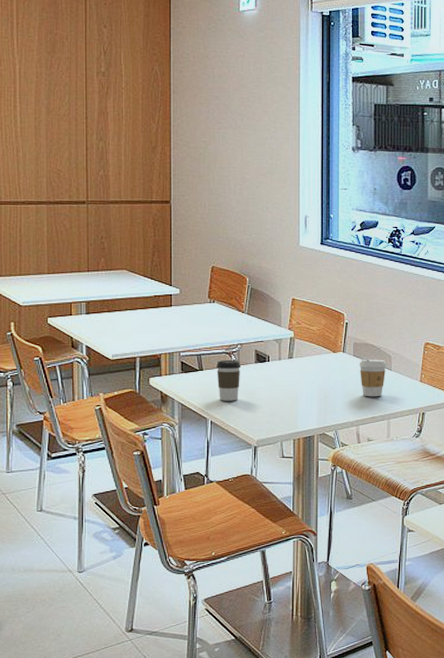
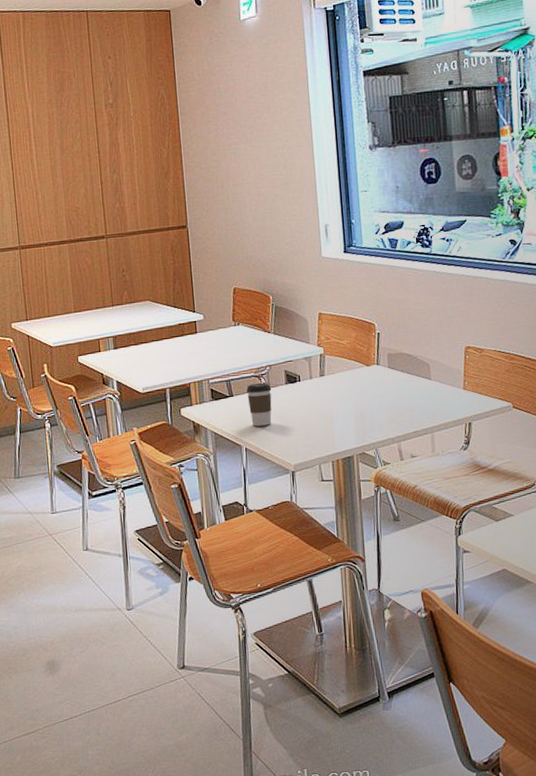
coffee cup: present [359,359,387,397] -> none [395,368,425,411]

